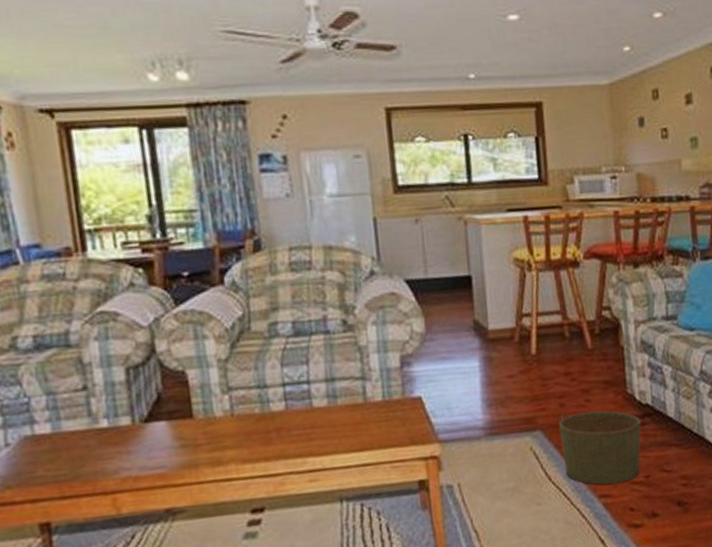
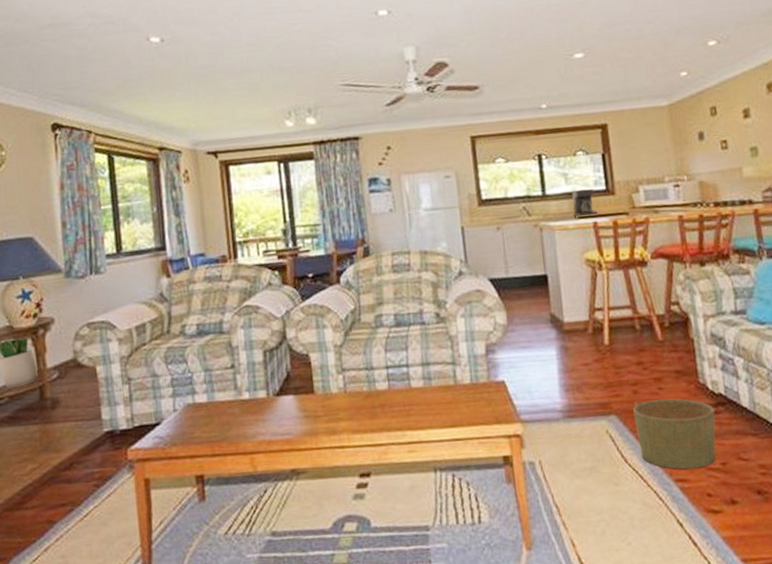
coffee maker: none [501,177,529,210] -> present [572,189,598,217]

